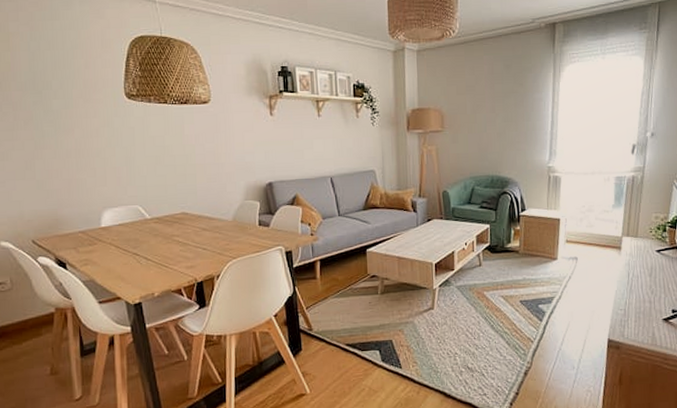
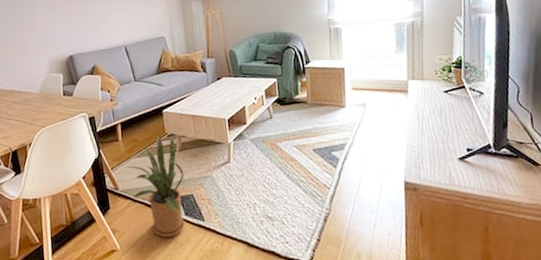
house plant: none [322,273,384,384] -> present [125,133,185,238]

